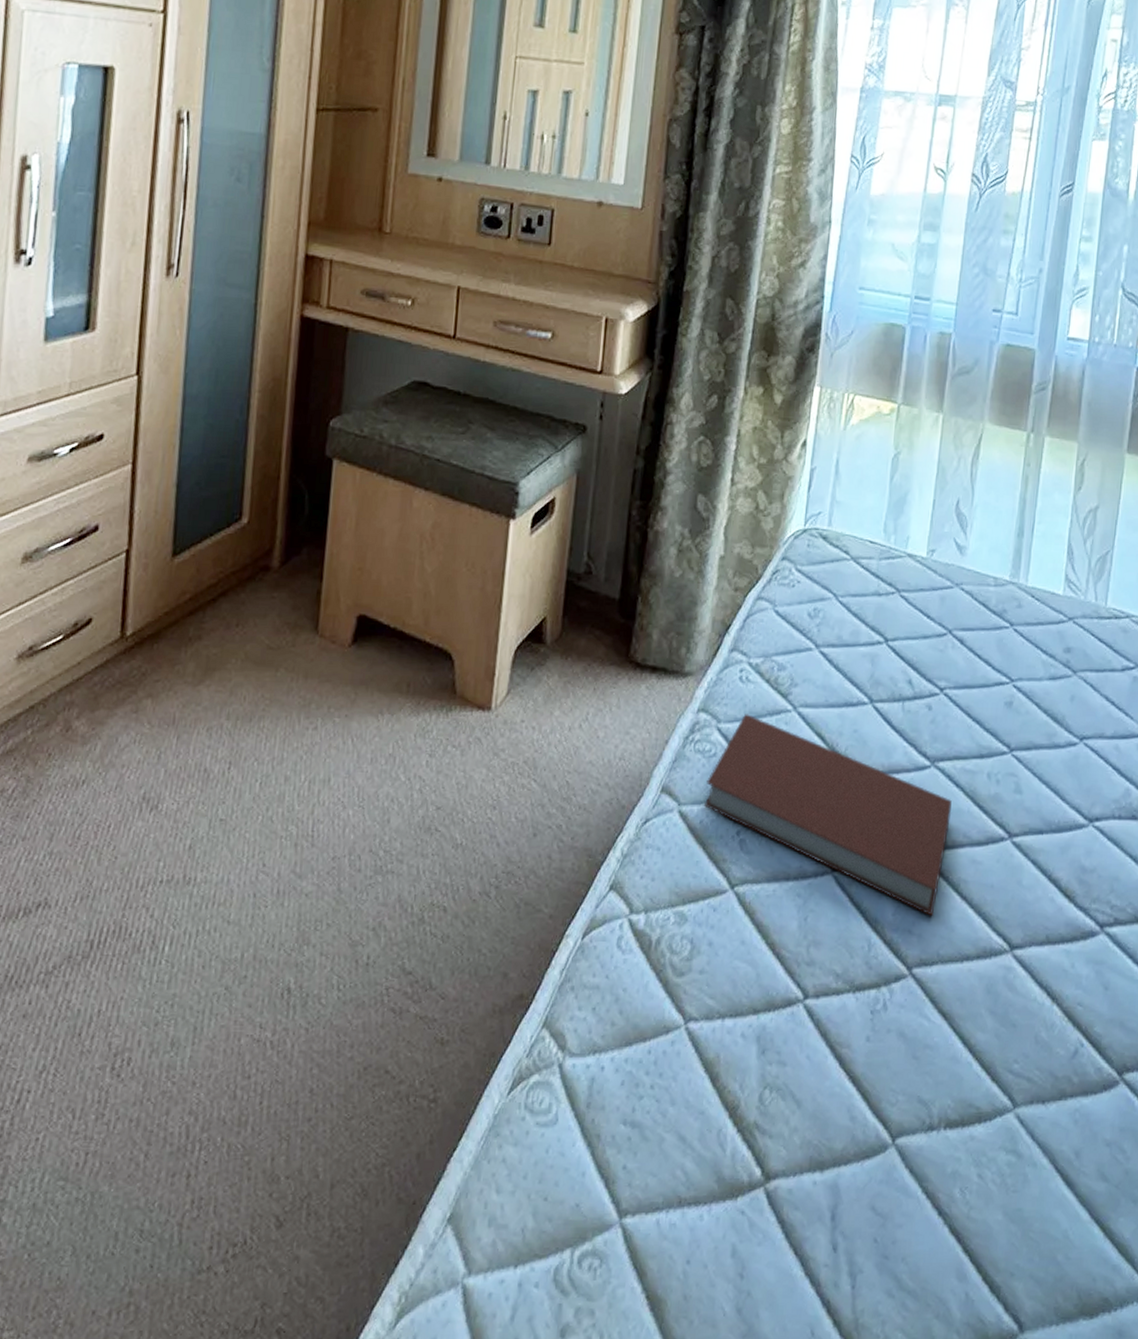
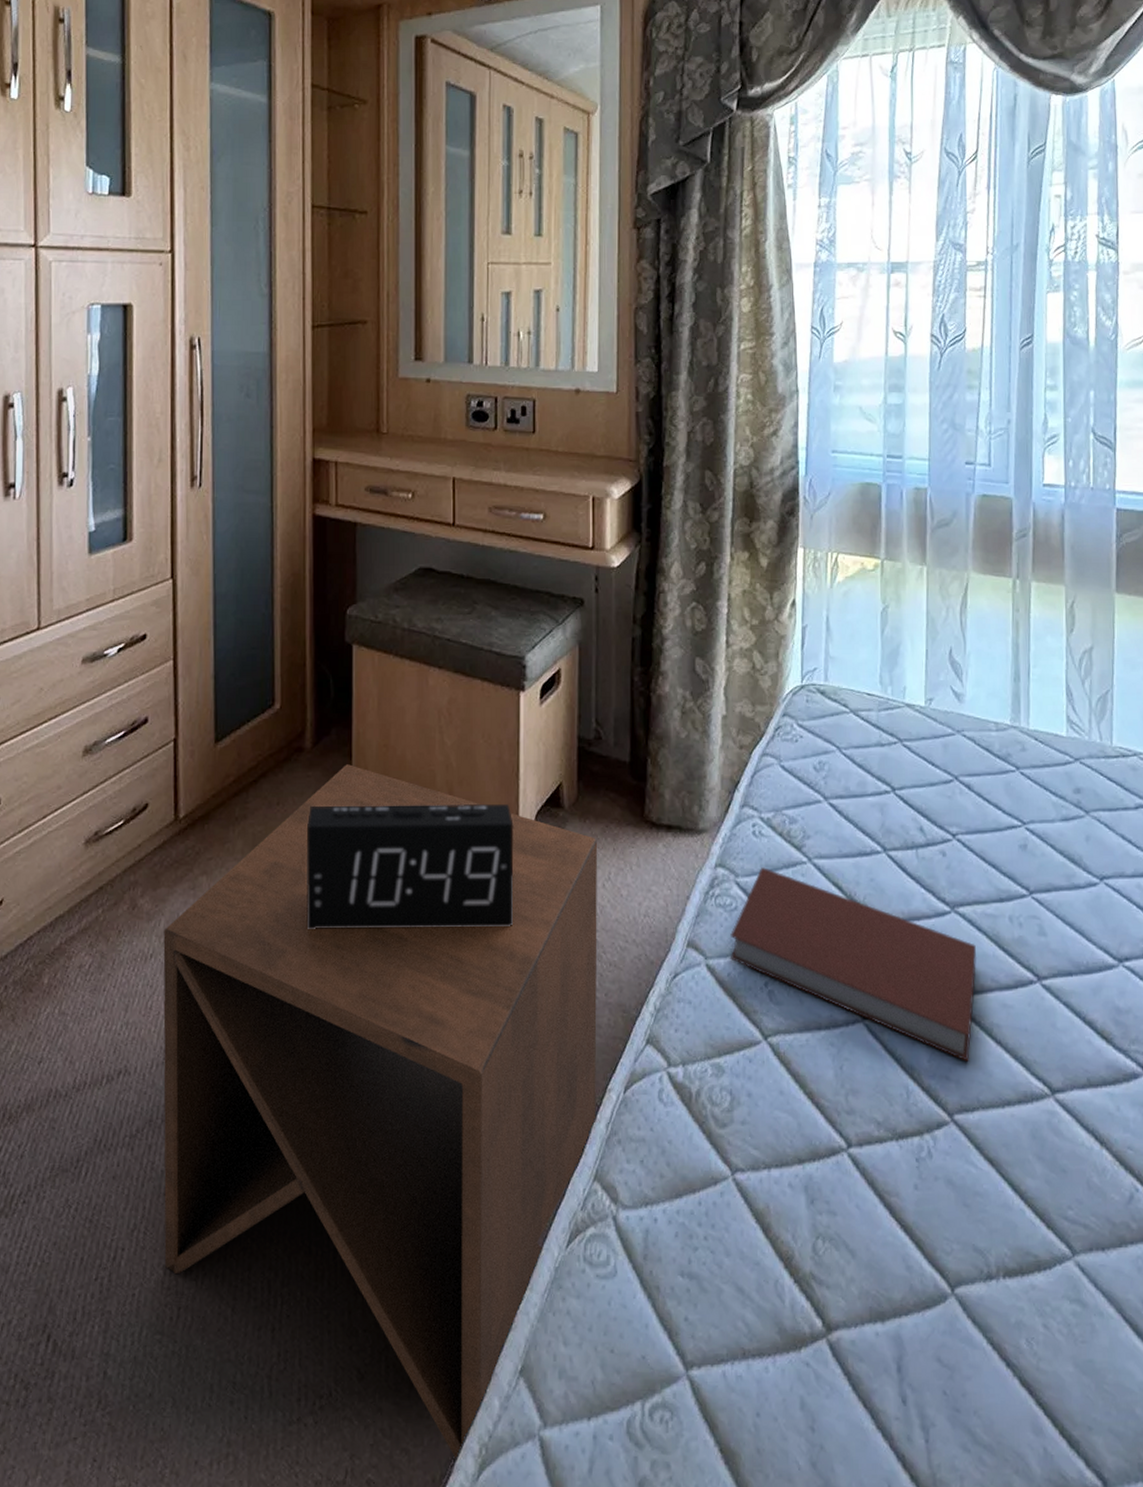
side table: none [74,587,578,1309] -> present [163,764,598,1461]
alarm clock: none [258,630,491,765] -> present [306,804,514,929]

